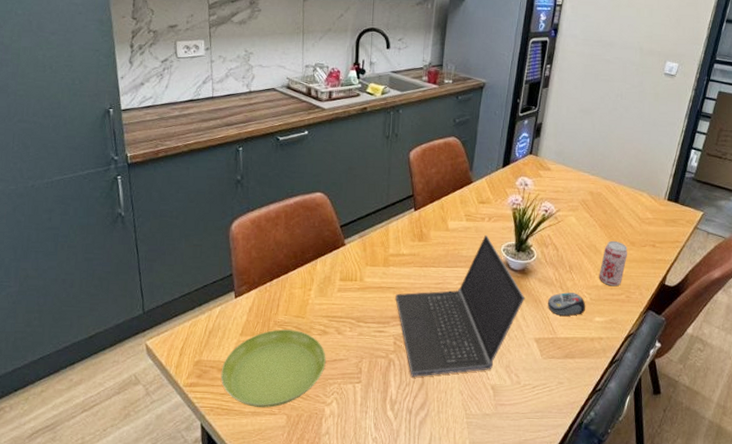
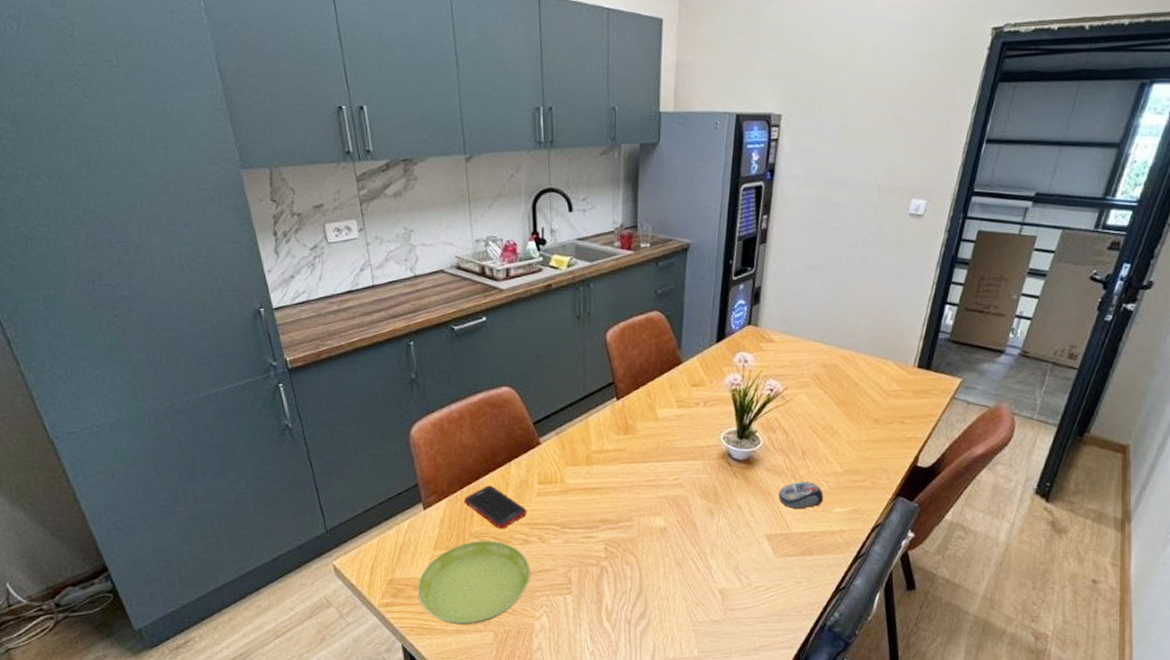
cell phone: none [272,279,328,320] -> present [463,485,527,529]
laptop computer: present [395,234,526,377] -> none [603,422,752,584]
beverage can: present [599,240,627,287] -> none [837,419,871,472]

